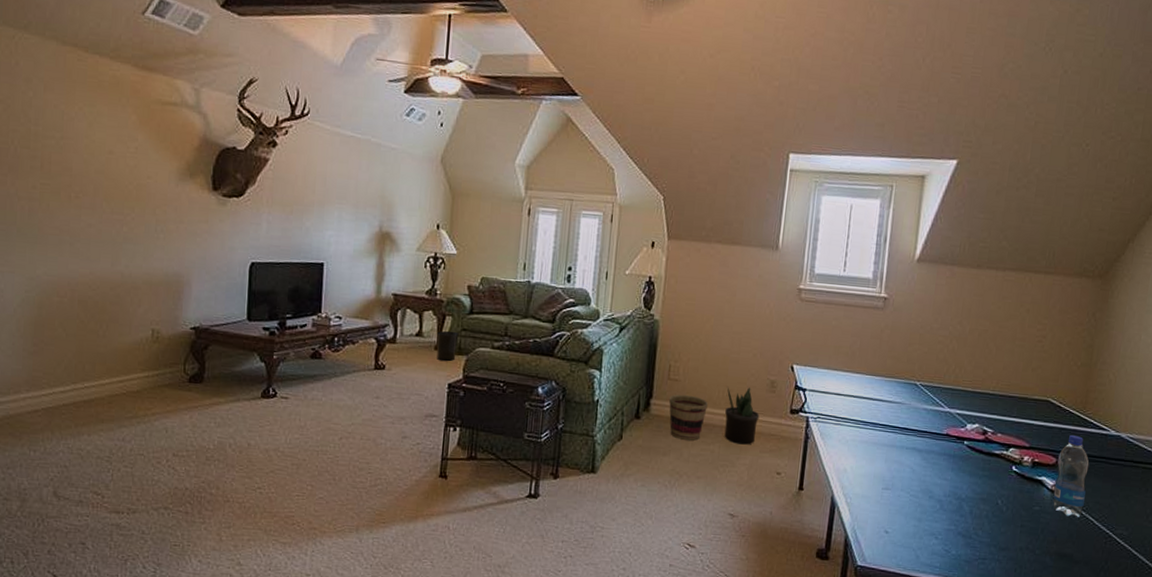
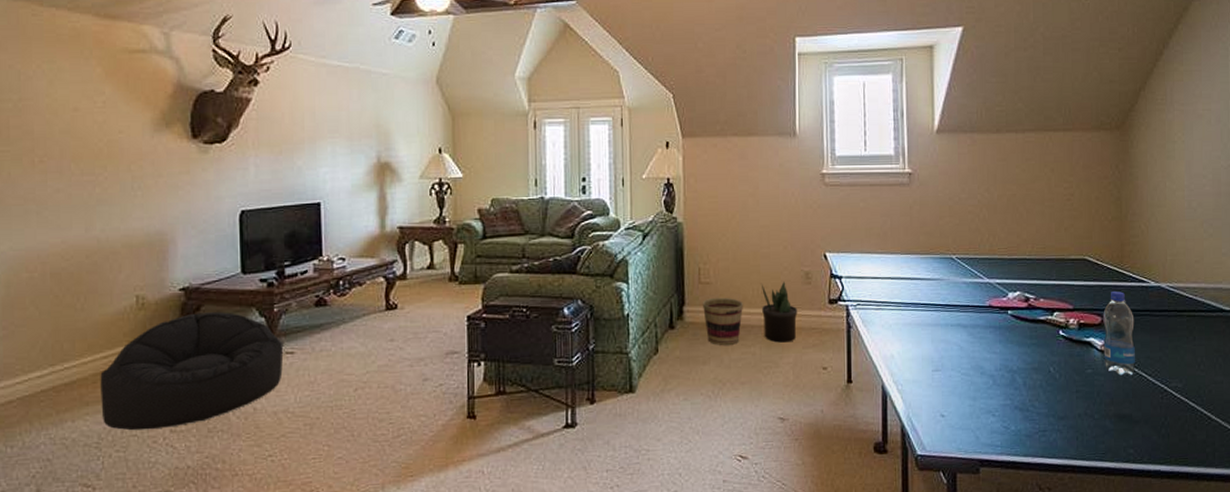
bean bag chair: none [114,351,279,451] -> present [100,312,284,430]
waste bin: present [436,330,459,361] -> none [450,259,474,292]

